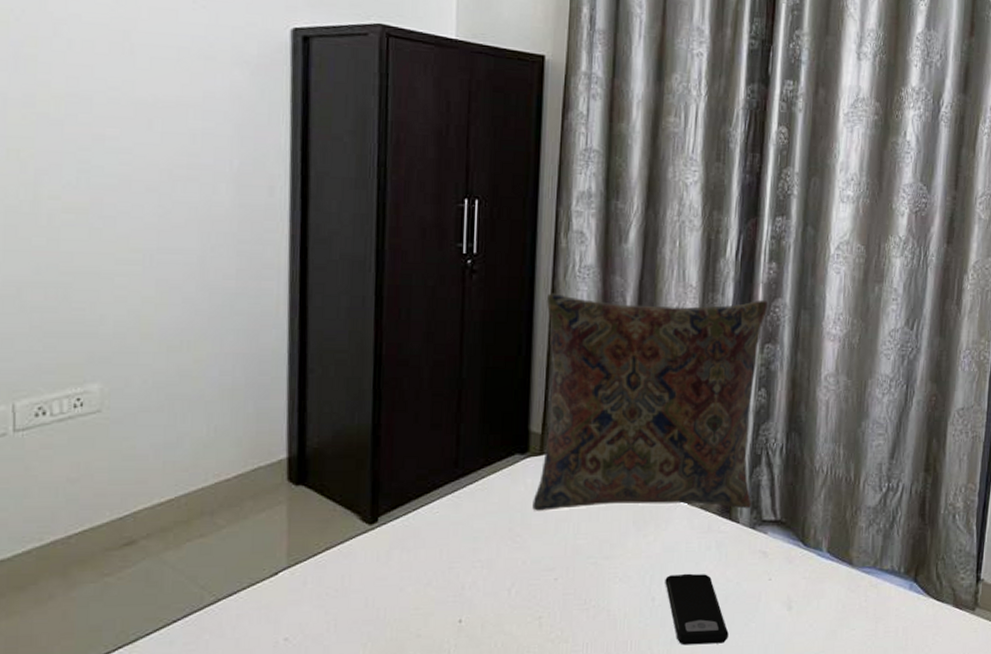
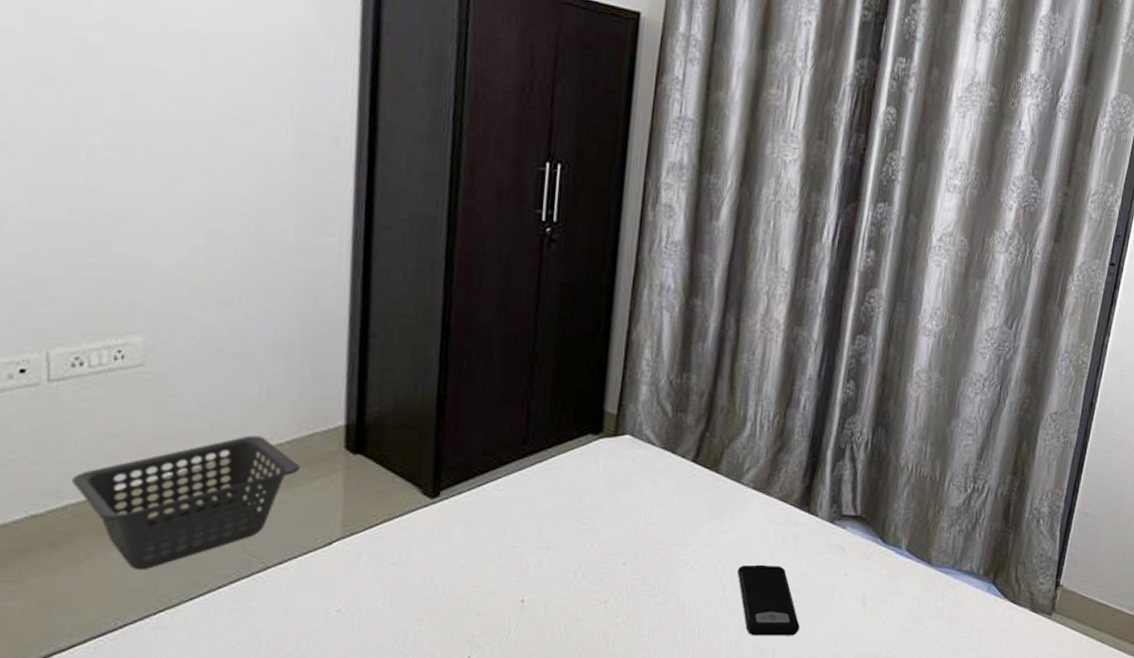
laundry basket: none [35,472,247,609] -> present [70,435,300,571]
pillow: present [532,293,769,511] -> none [603,268,864,503]

